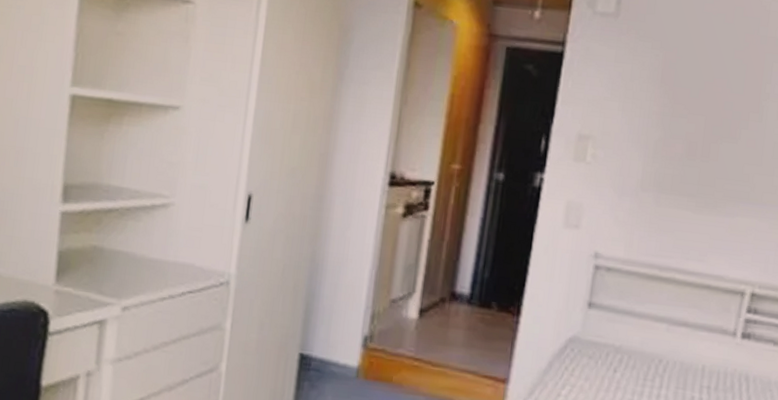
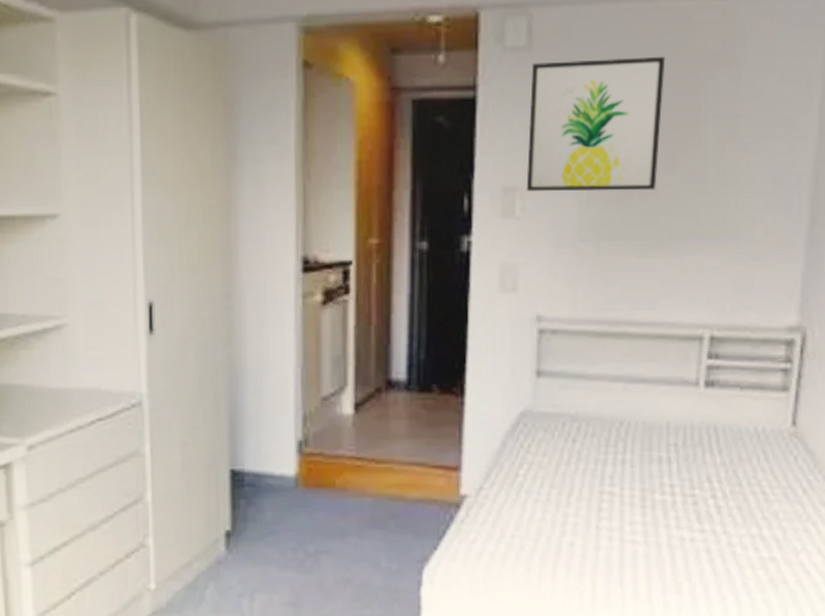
wall art: none [599,28,738,155] -> present [526,56,665,191]

